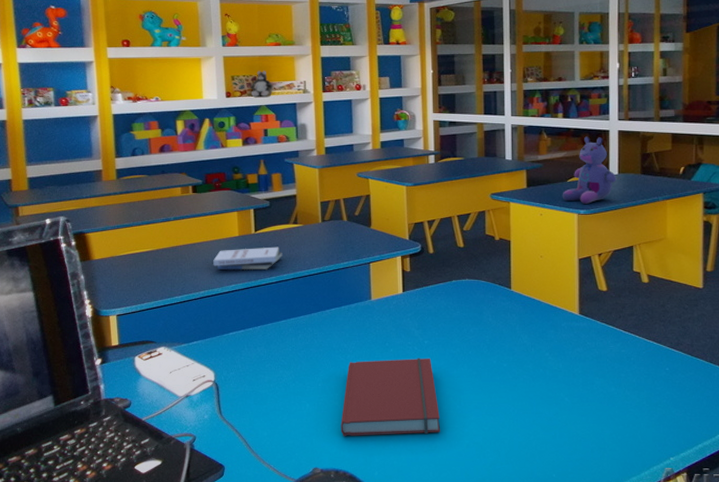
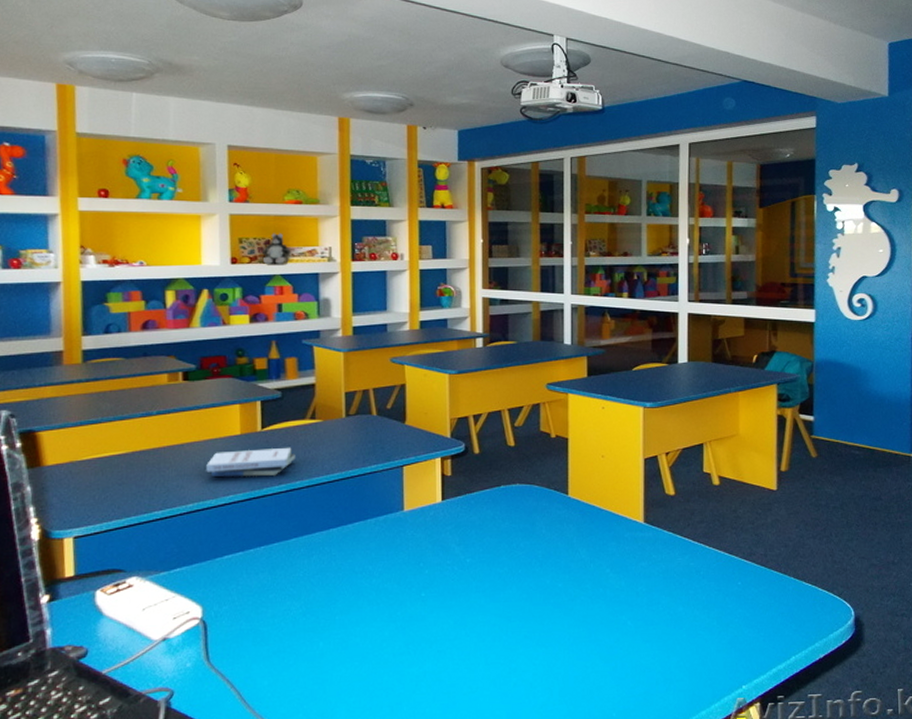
book: present [340,357,441,437] -> none [361,579,484,682]
toy: present [562,136,617,204] -> none [626,319,686,396]

